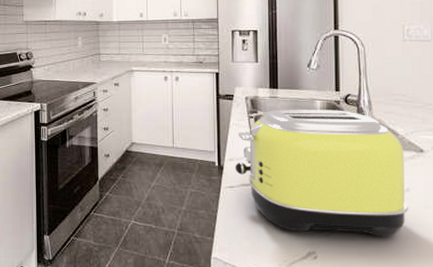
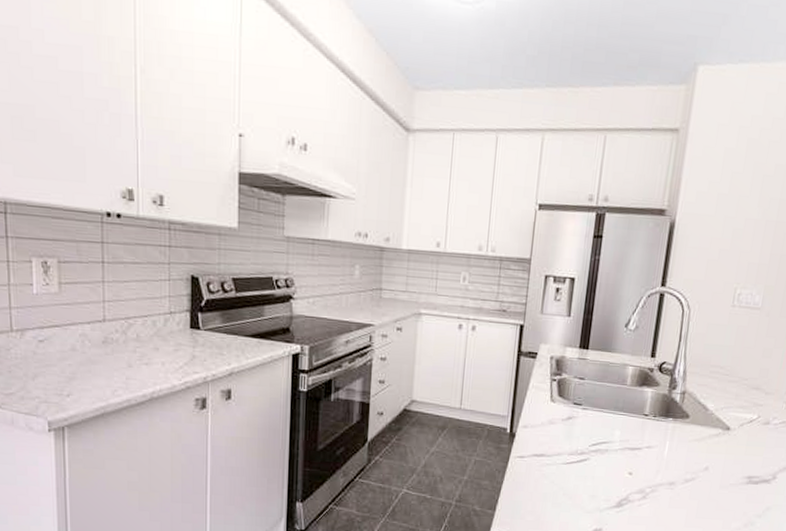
toaster: present [235,109,408,237] -> none [528,372,711,516]

